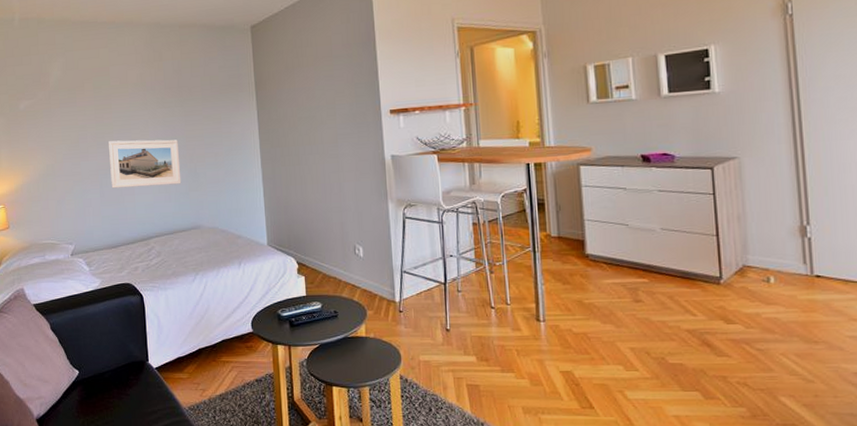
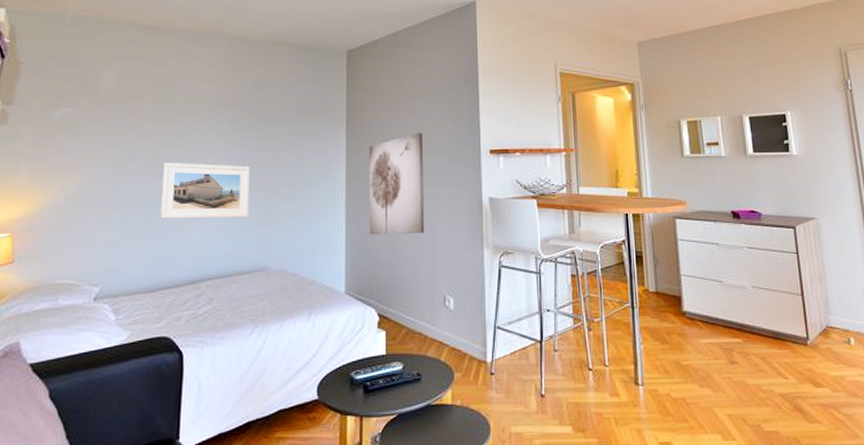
wall art: none [278,98,334,195] -> present [368,132,425,235]

